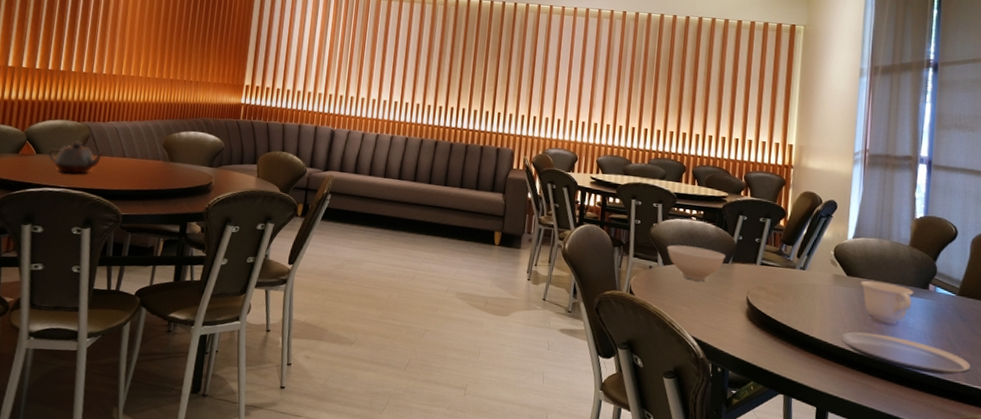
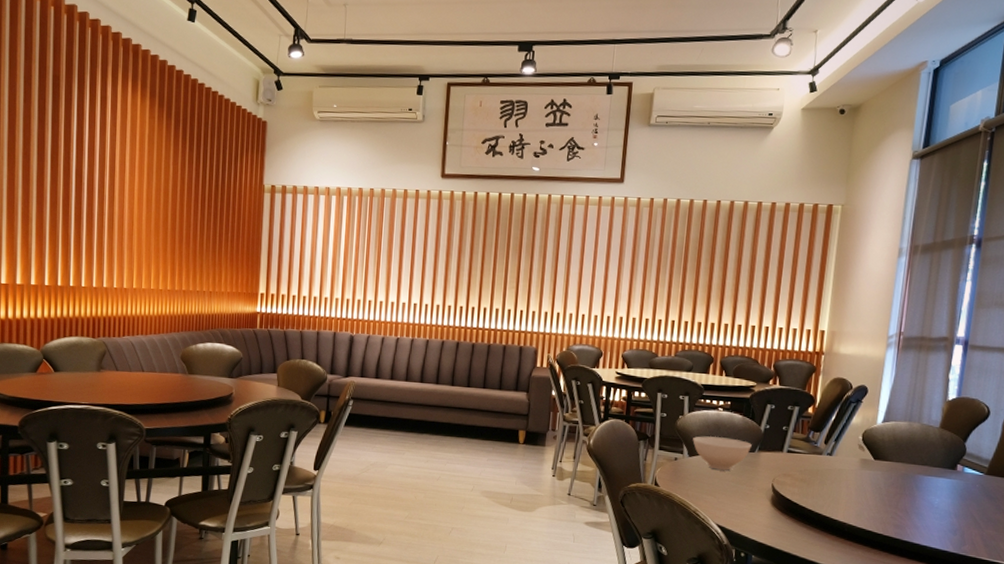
teapot: present [47,141,107,175] -> none [66,357,125,391]
plate: present [840,332,971,375] -> none [864,513,994,552]
teacup: present [860,280,914,327] -> none [887,463,942,507]

